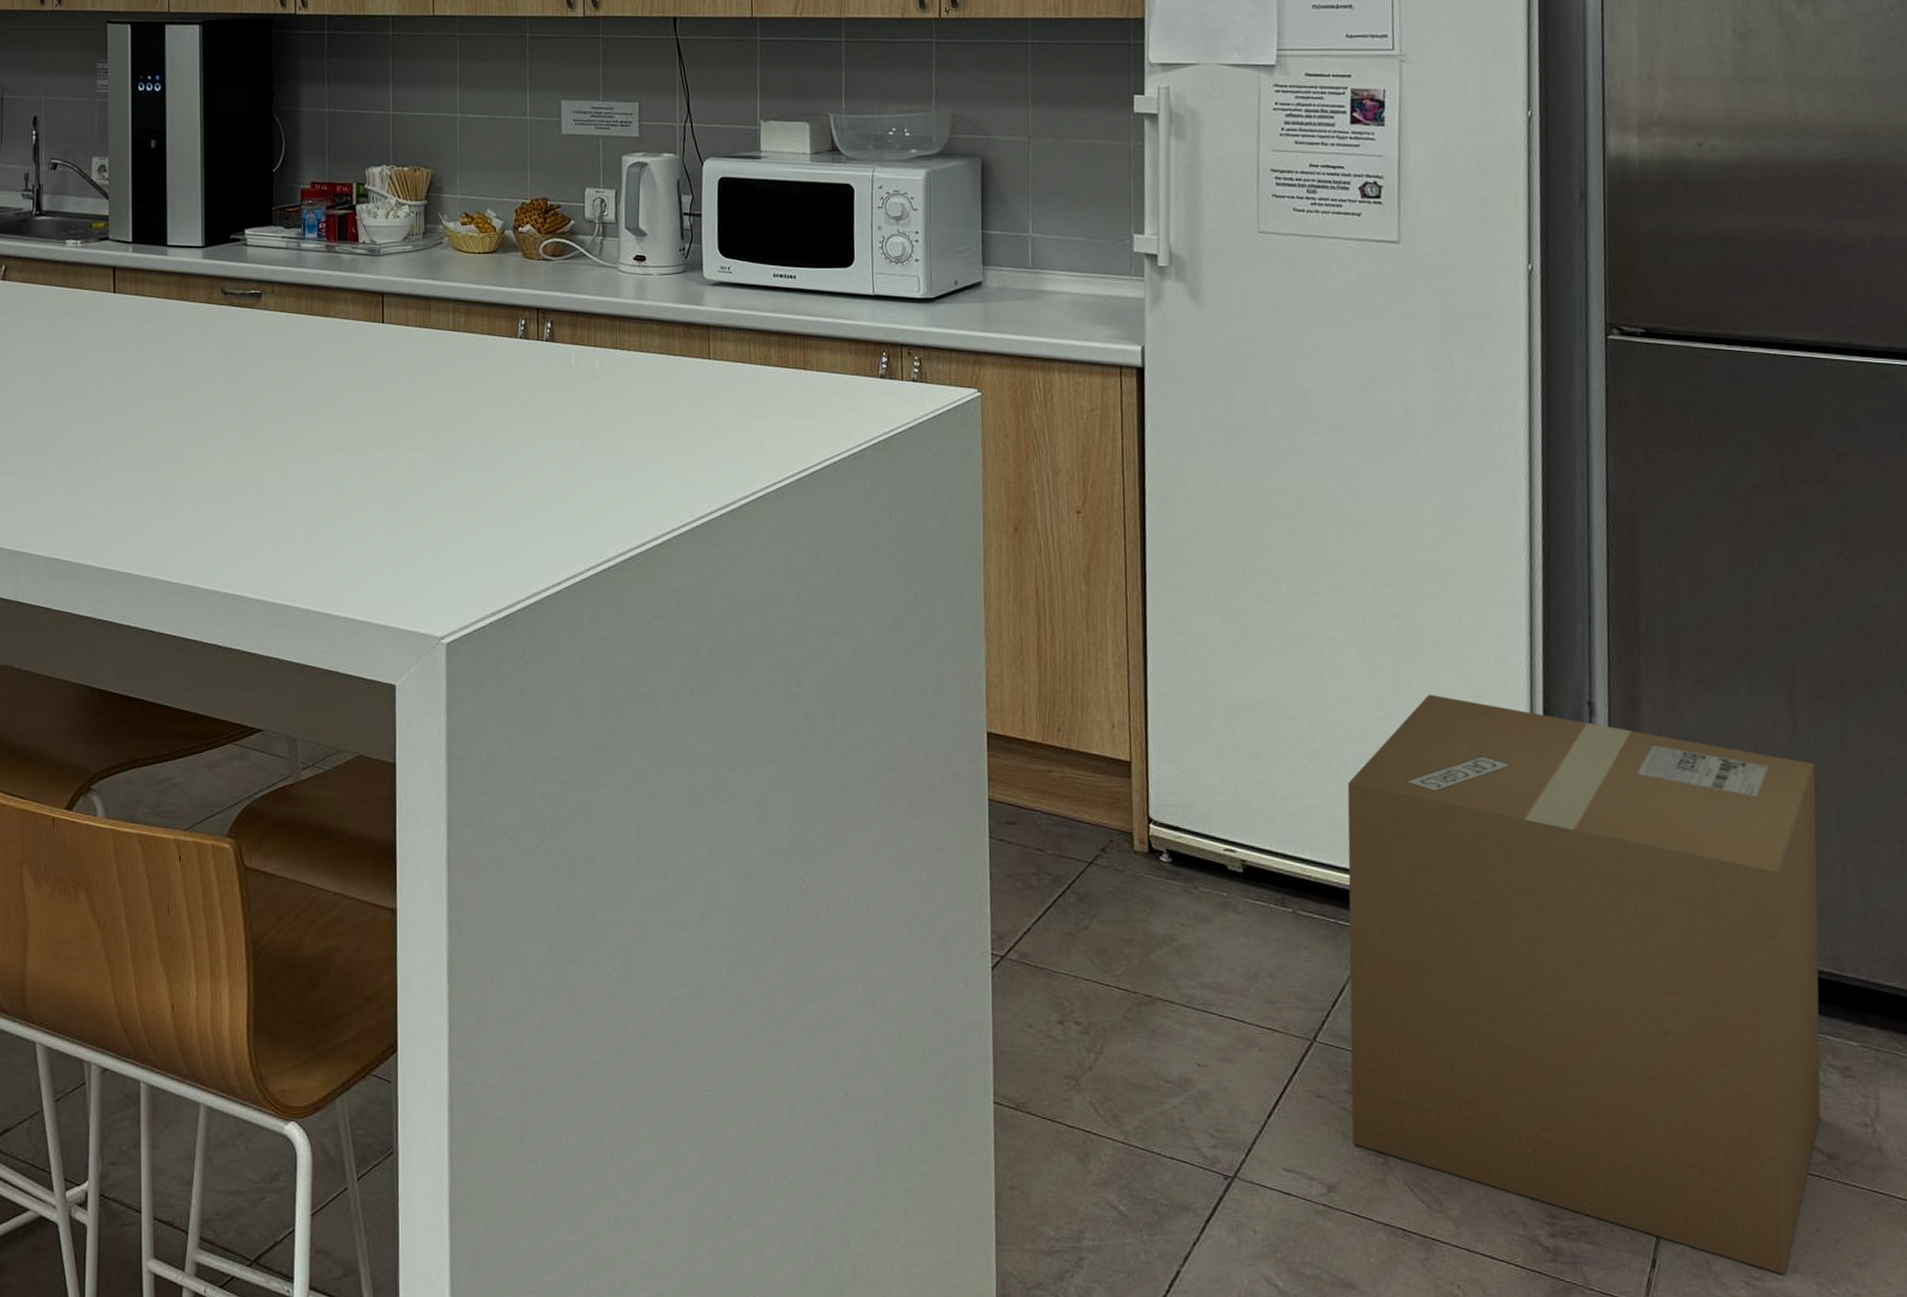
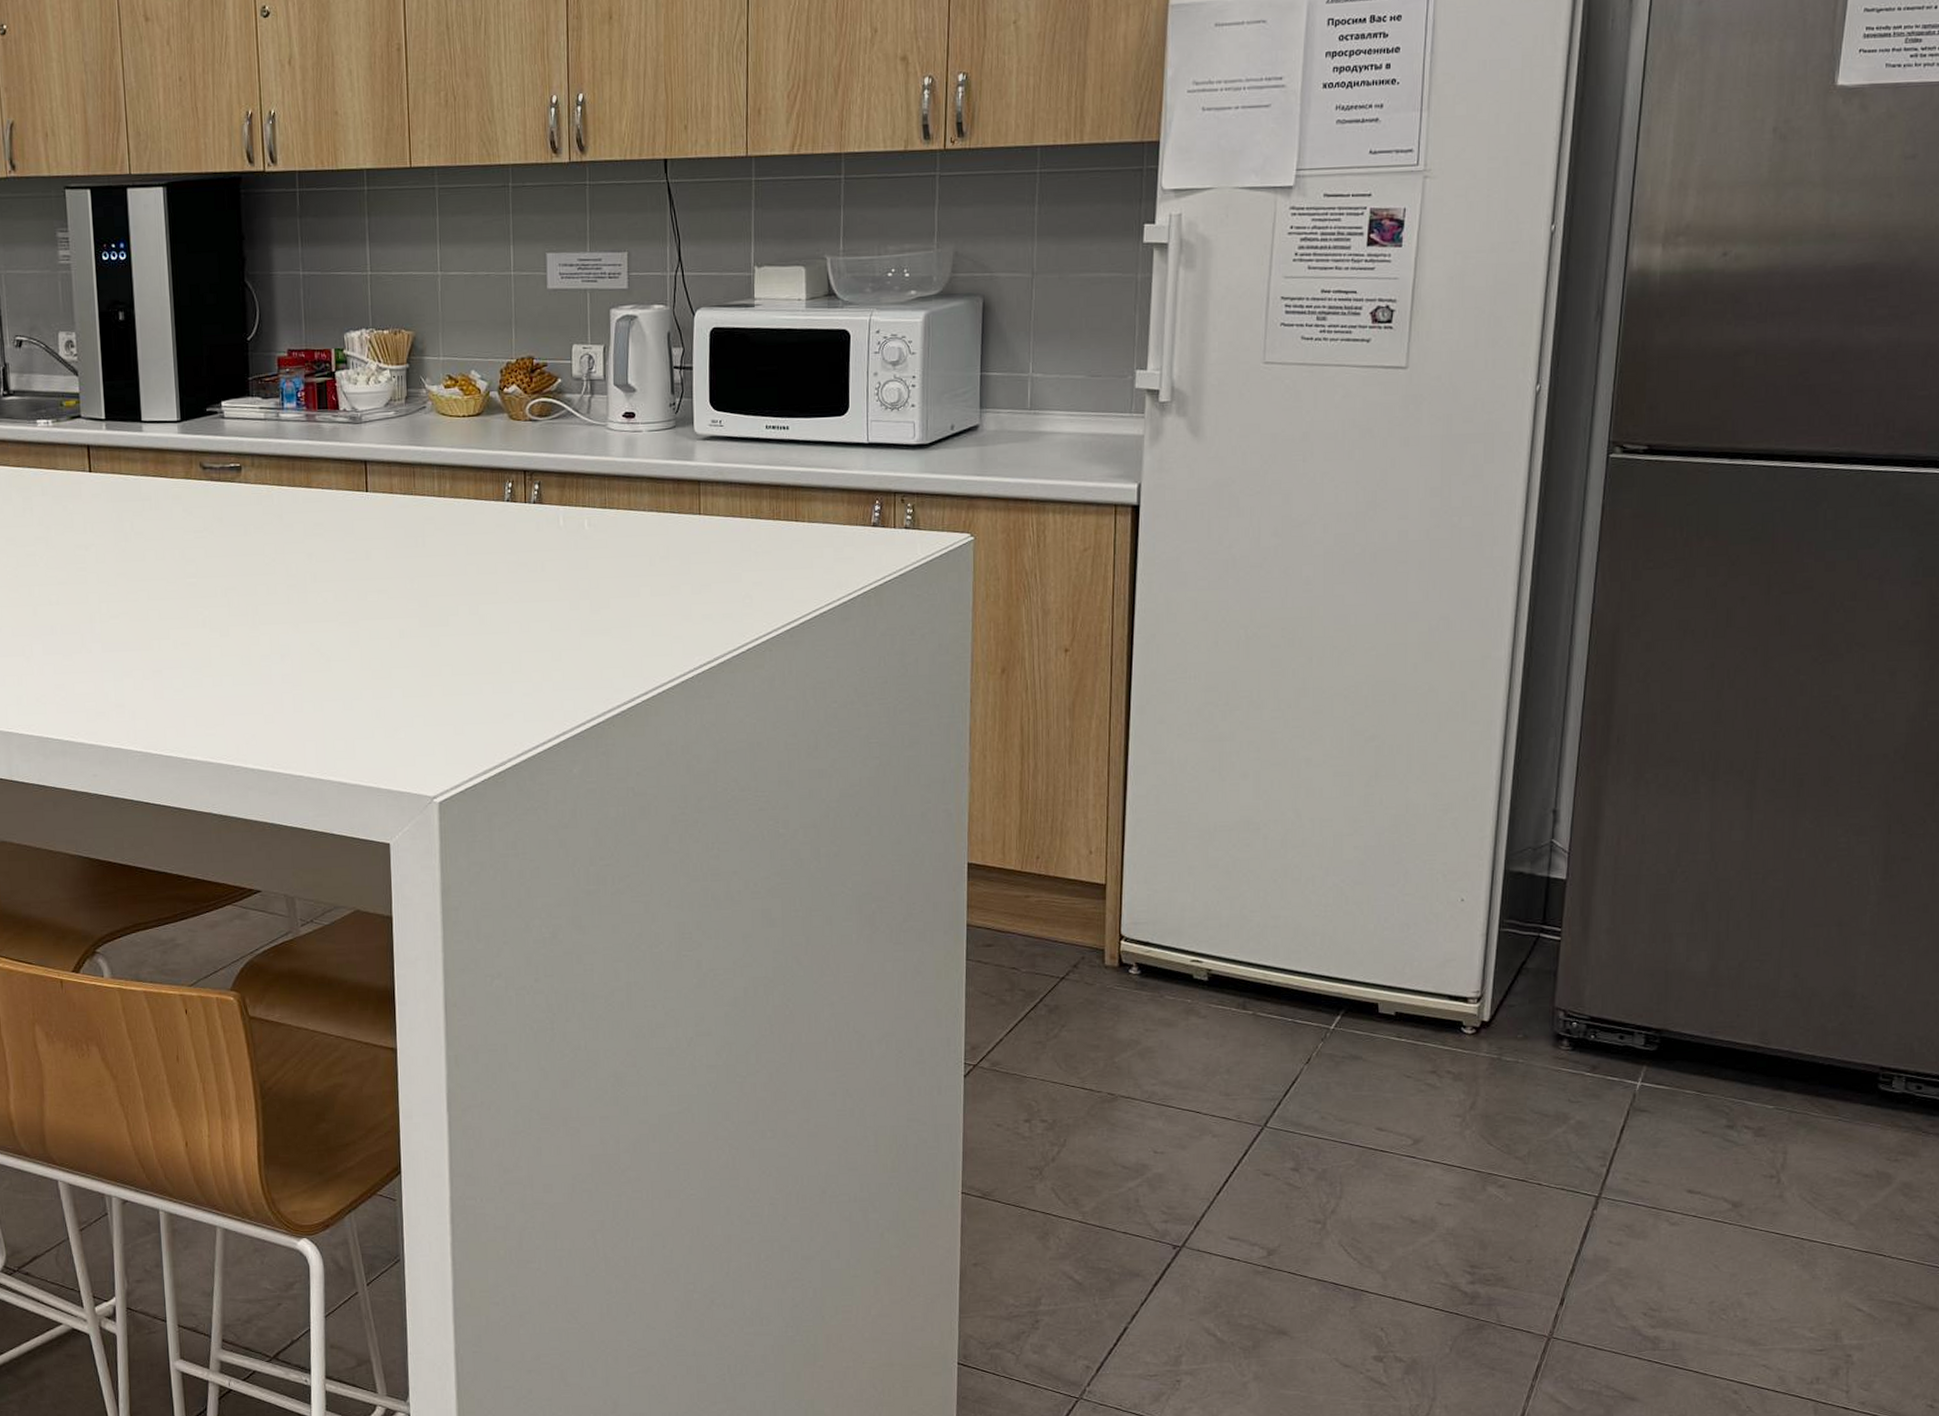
cardboard box: present [1347,694,1821,1275] -> none [1293,809,1765,1306]

